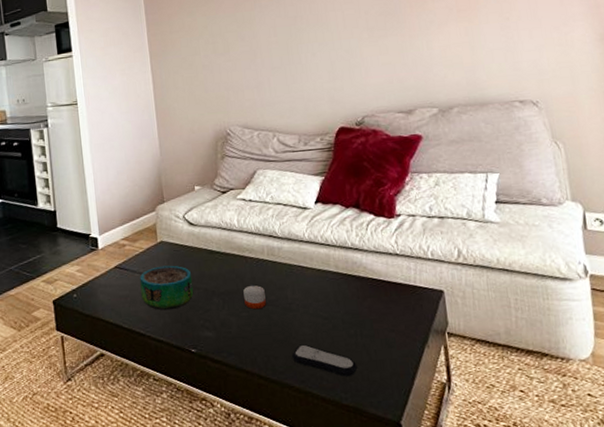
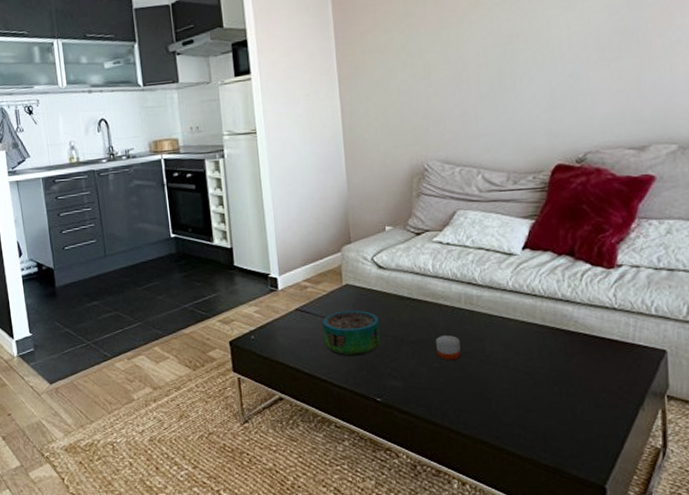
remote control: present [292,344,358,376] -> none [487,399,560,435]

